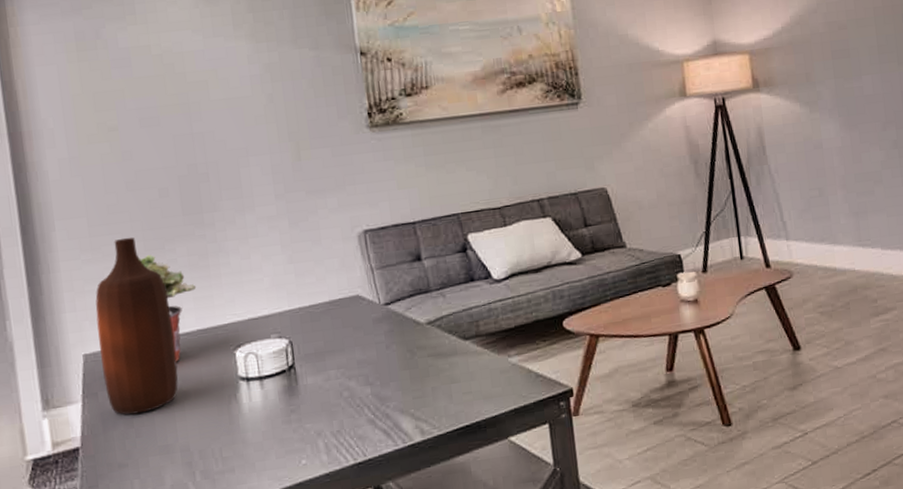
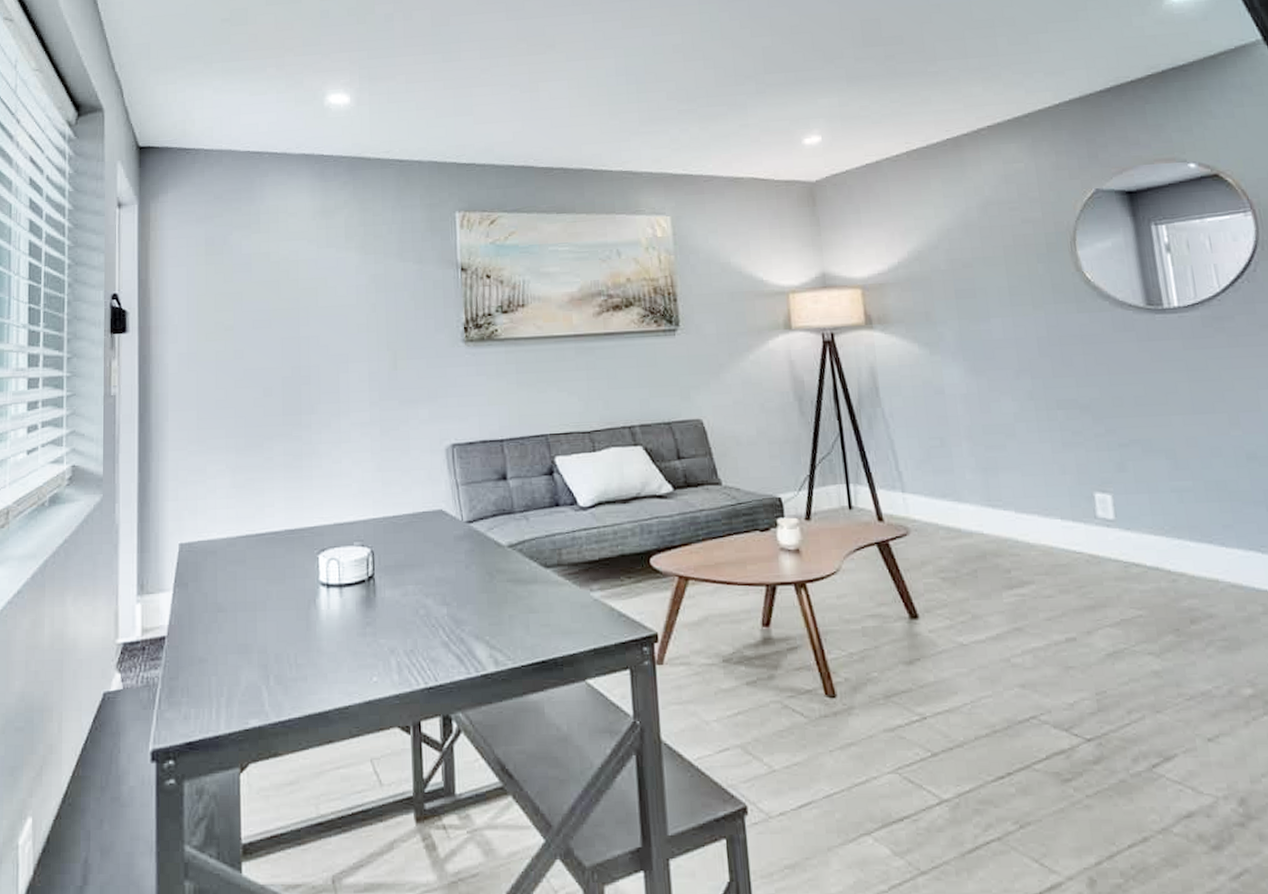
bottle: present [95,237,178,415] -> none [195,432,263,609]
potted plant: present [138,255,197,362] -> none [239,451,289,560]

